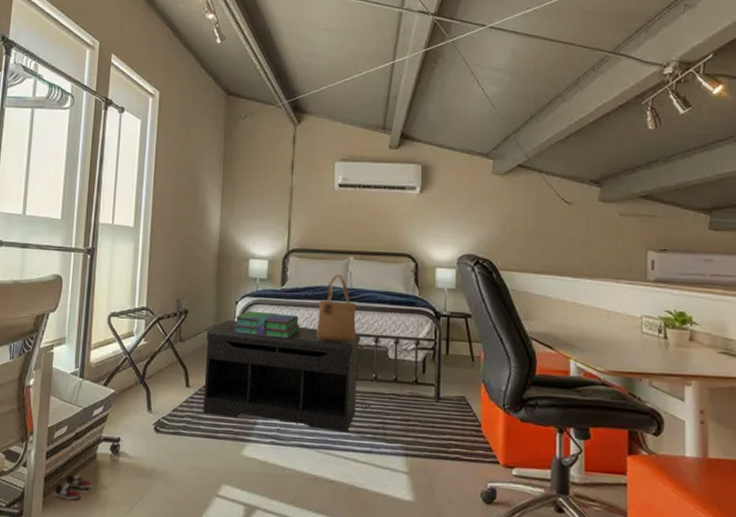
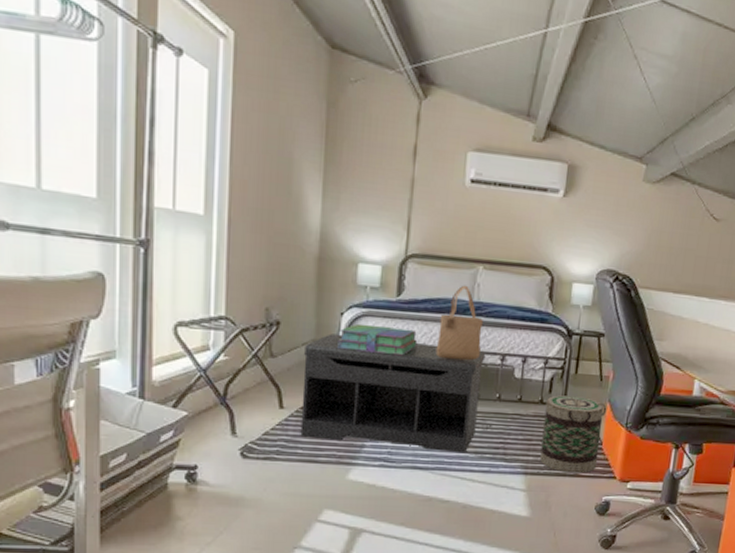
sneaker: present [54,474,92,501] -> none [114,506,164,535]
basket: none [419,375,482,457] -> present [540,395,607,474]

